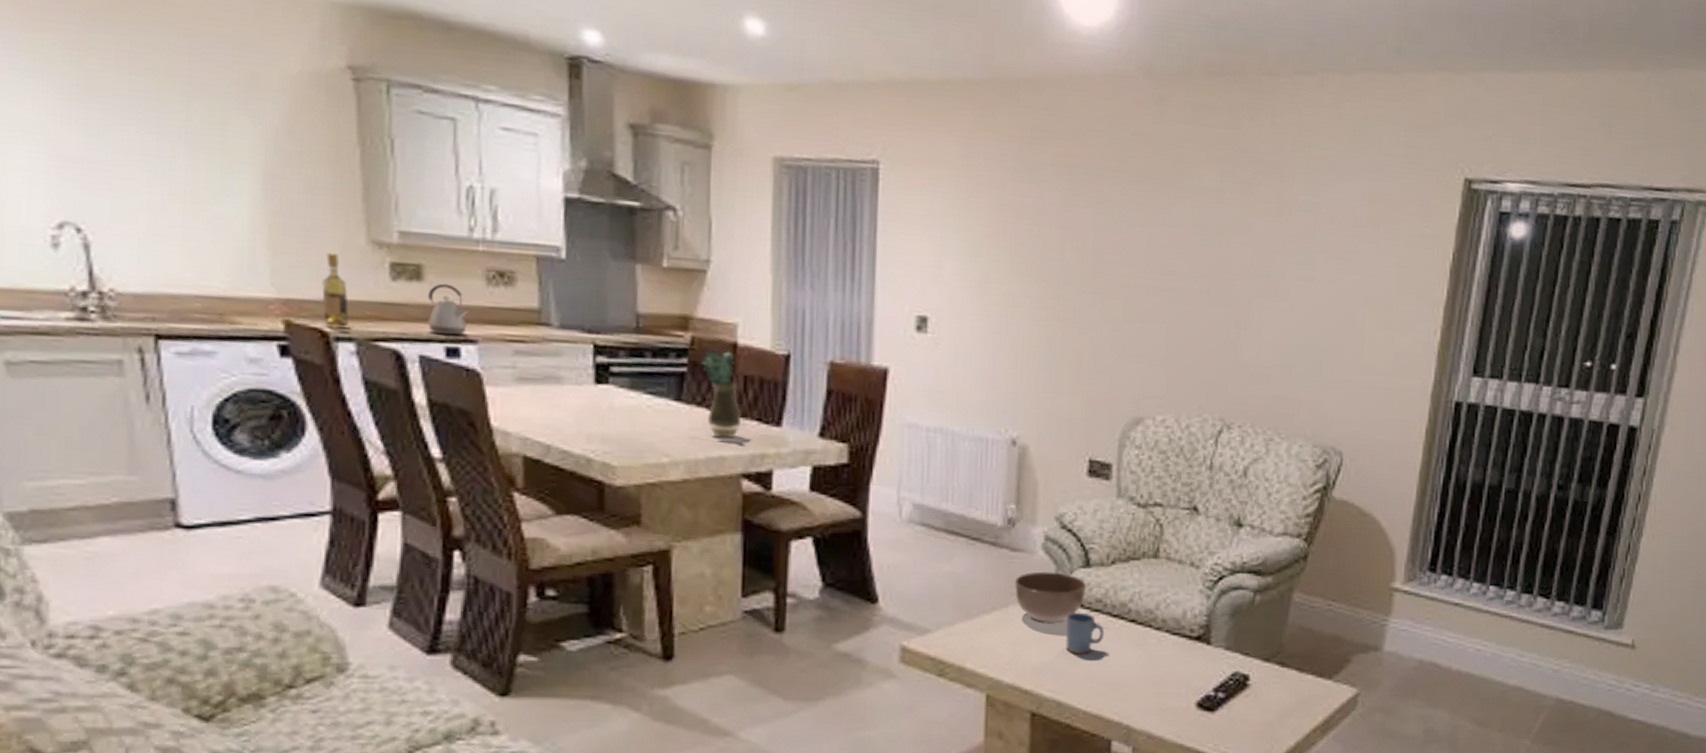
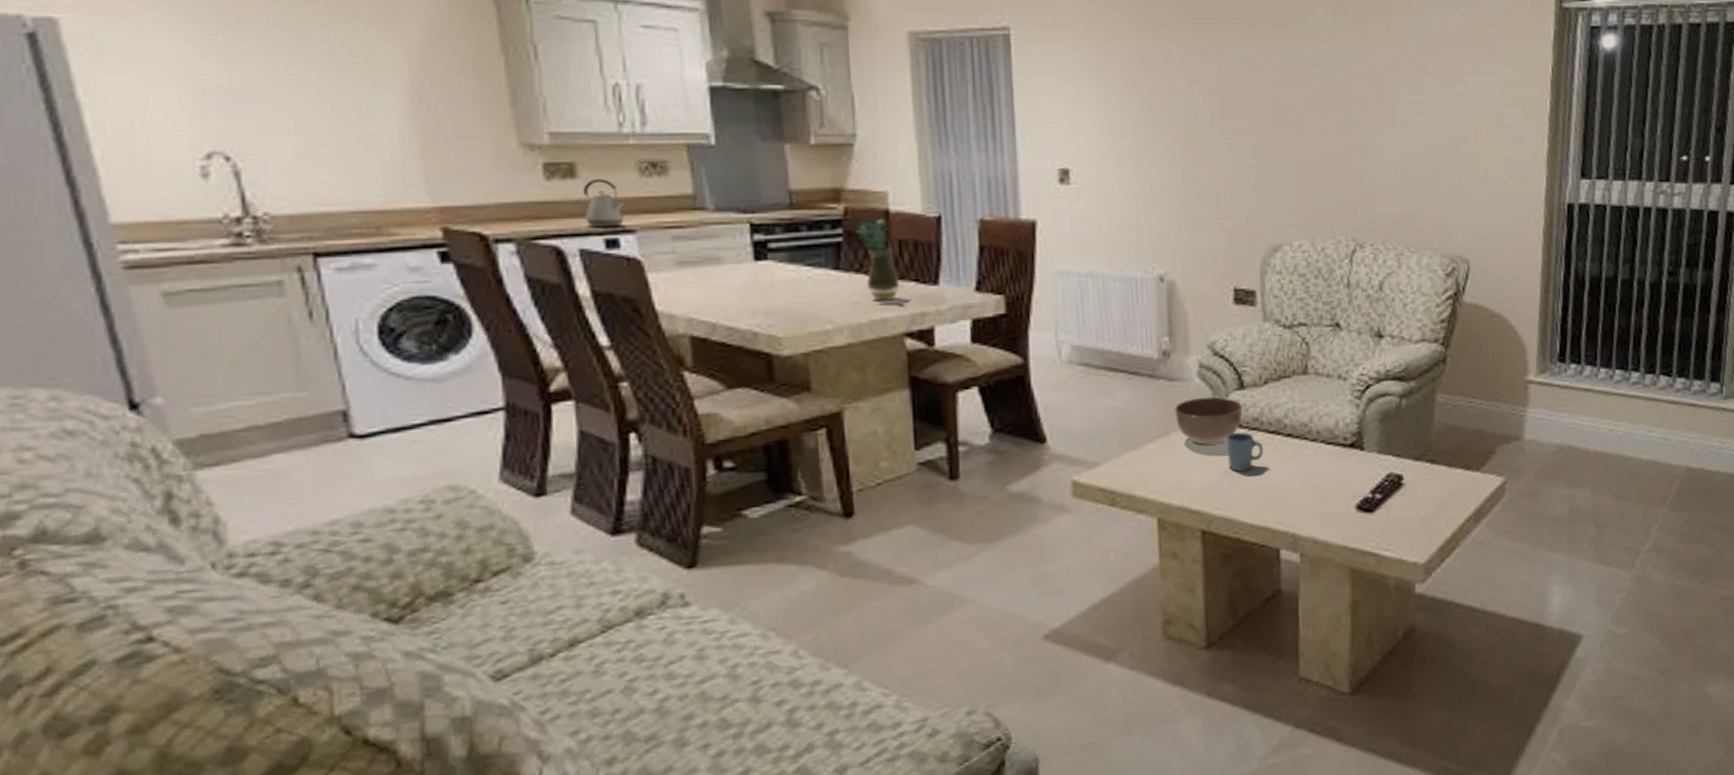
bottle: present [322,252,349,328] -> none [477,158,507,231]

